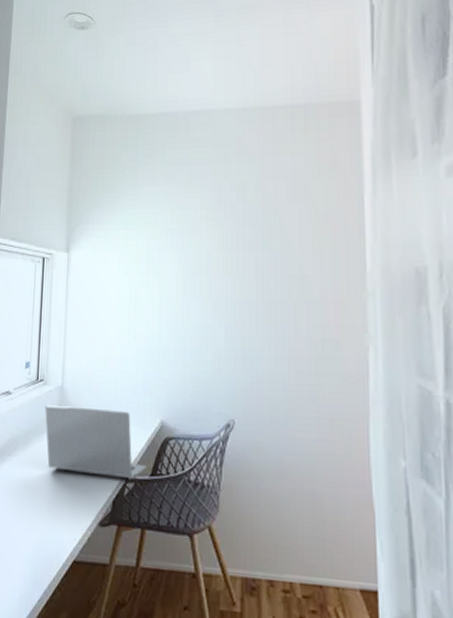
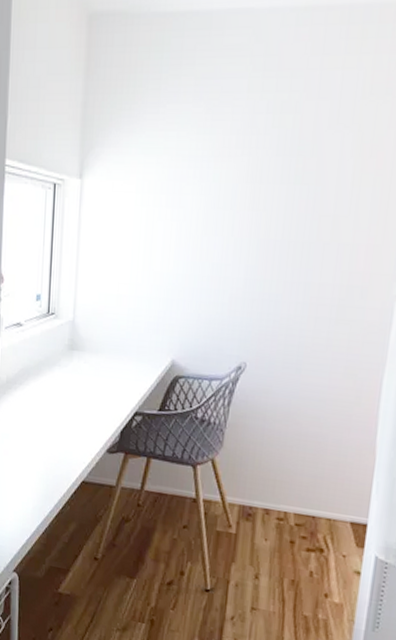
laptop: present [45,405,147,478] -> none [56,338,155,412]

